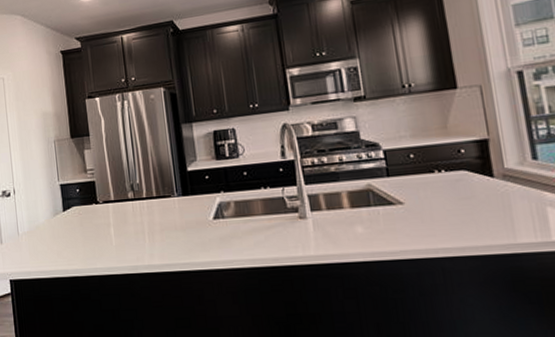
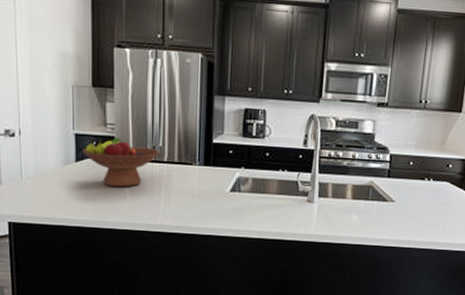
fruit bowl: none [68,182,138,231] -> present [83,138,160,187]

